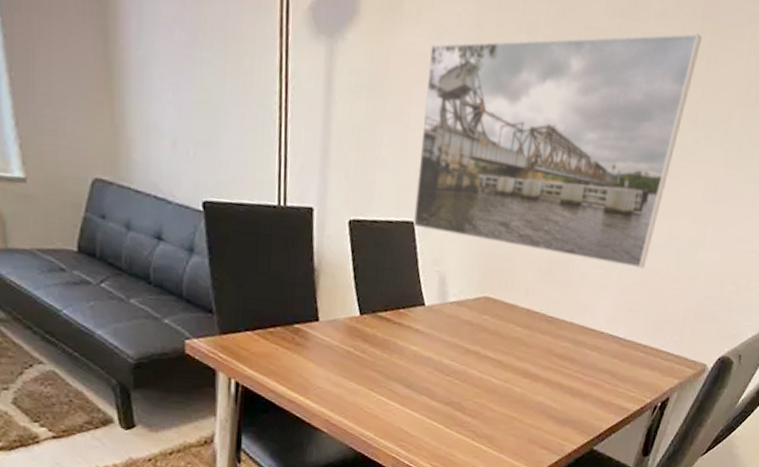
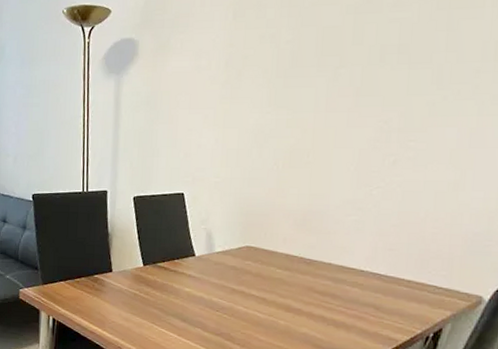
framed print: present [413,33,702,269] -> none [183,11,439,212]

